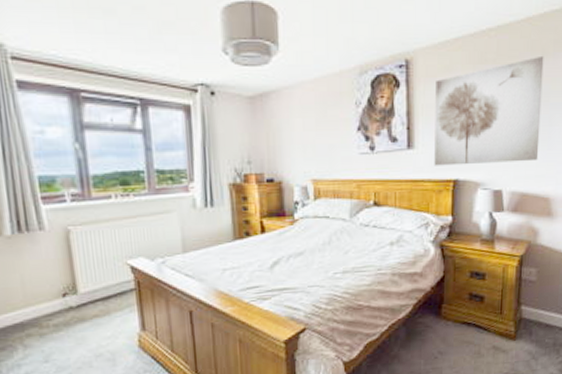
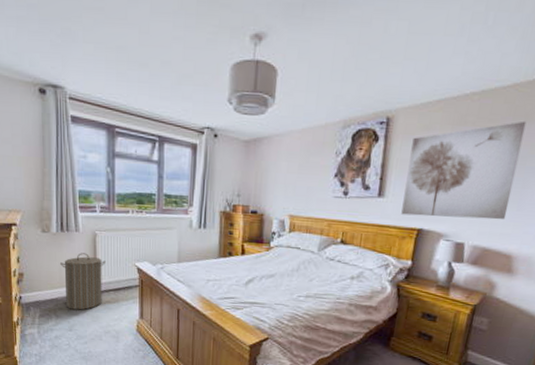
laundry hamper: none [22,257,87,334] -> present [60,253,106,310]

